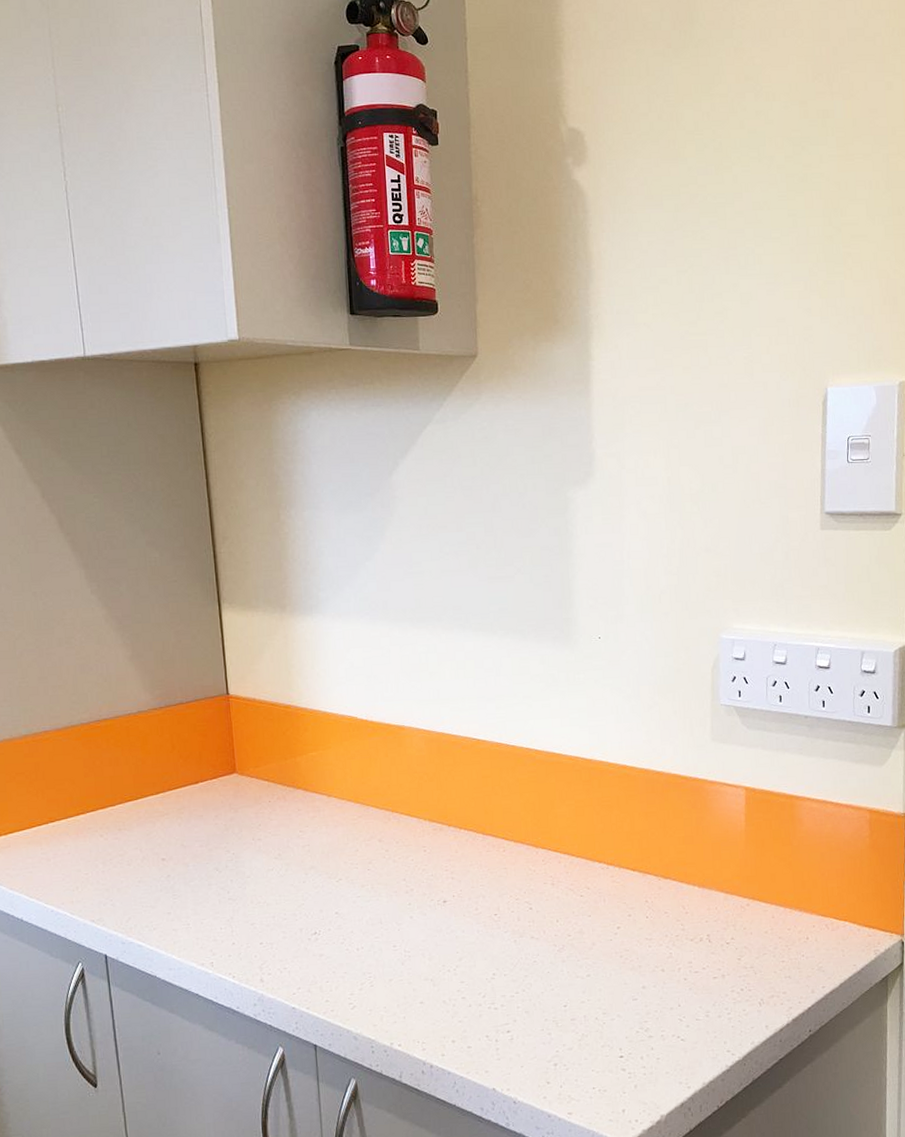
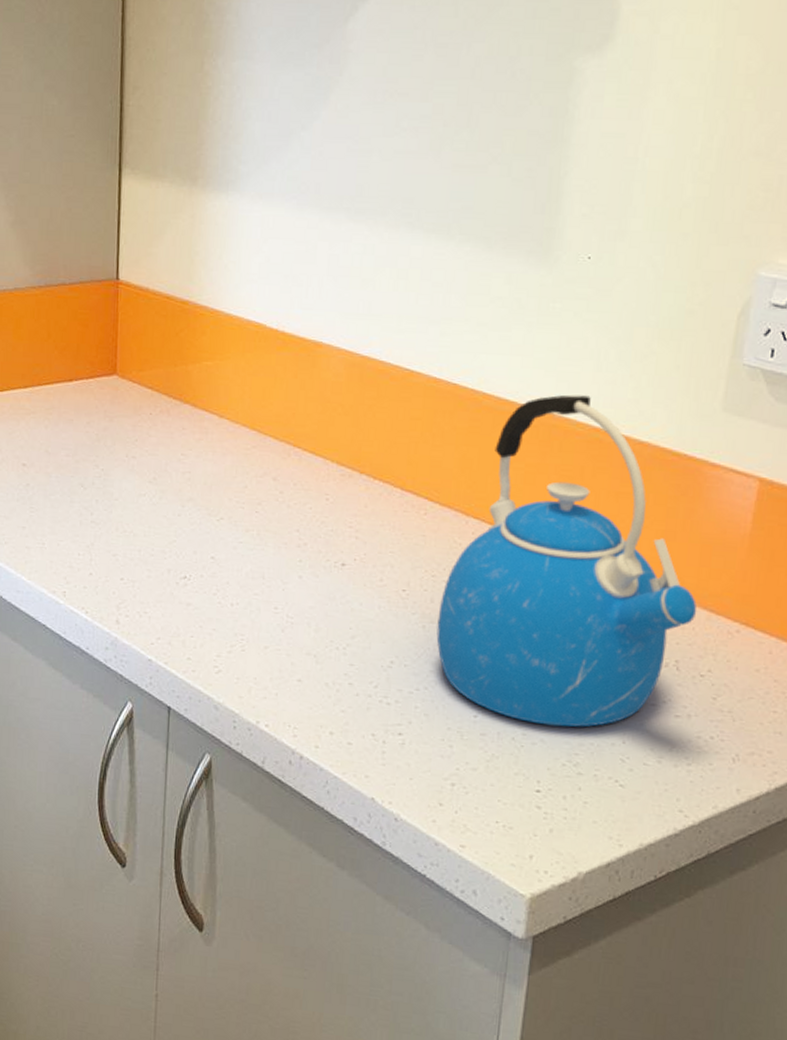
kettle: none [525,742,717,1003] -> present [436,394,697,728]

